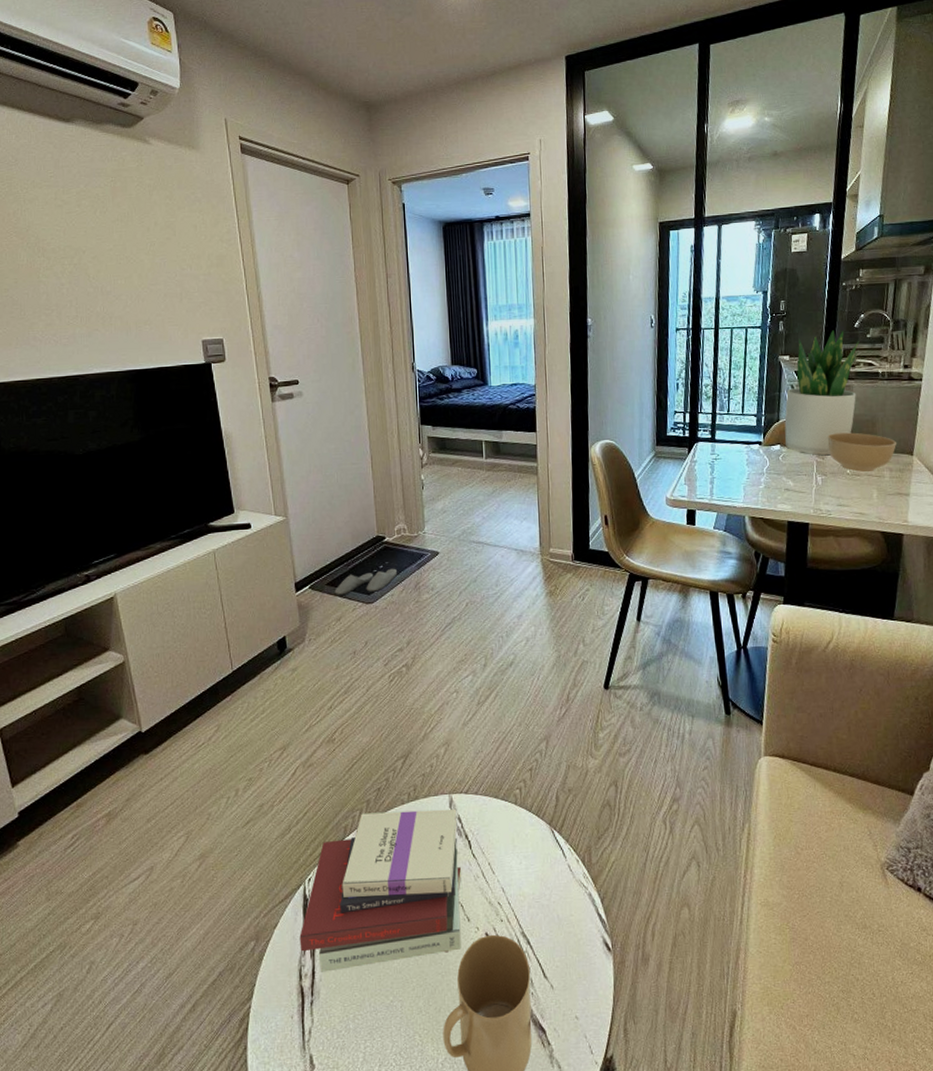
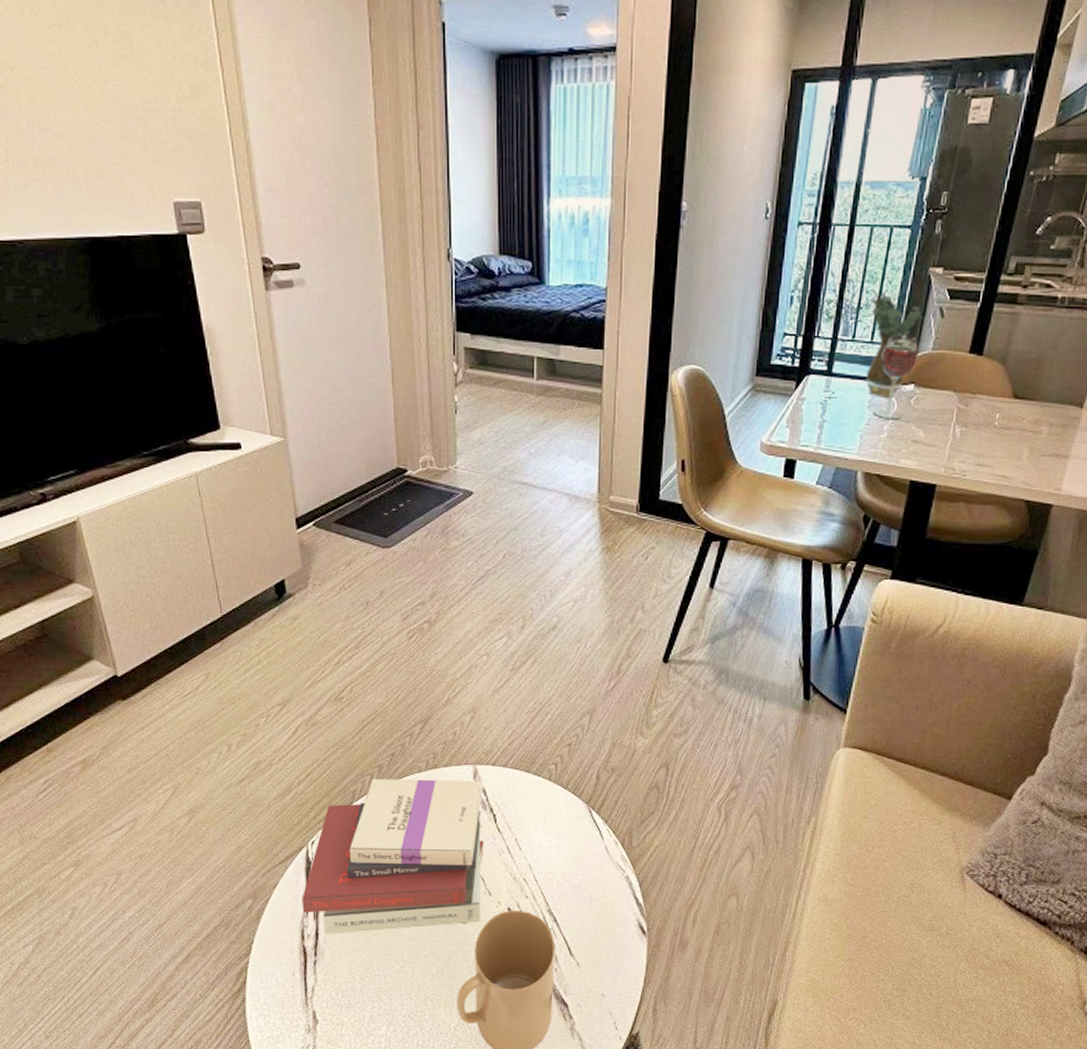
slippers: present [334,568,398,595] -> none [344,508,422,535]
vase: none [738,375,778,457] -> present [865,290,922,398]
wineglass: none [751,407,780,474] -> present [874,334,919,420]
planter: present [784,330,860,456] -> none [920,236,1039,402]
bowl: present [827,432,897,472] -> none [975,373,1066,425]

